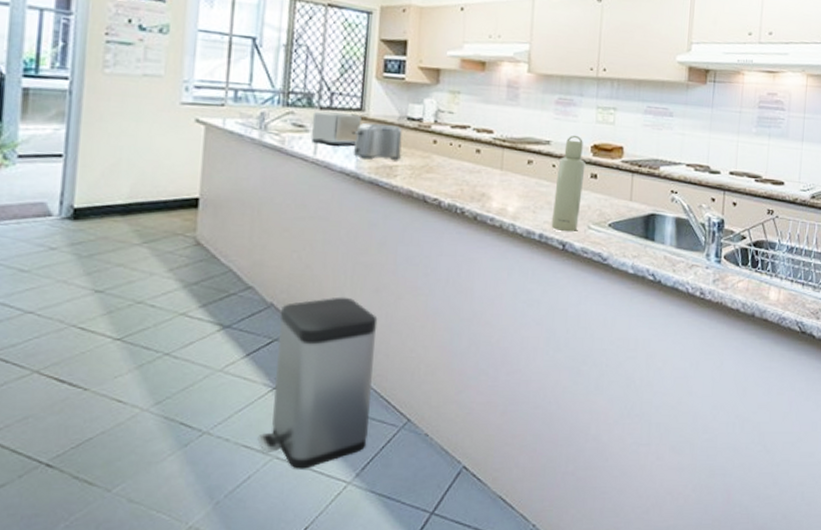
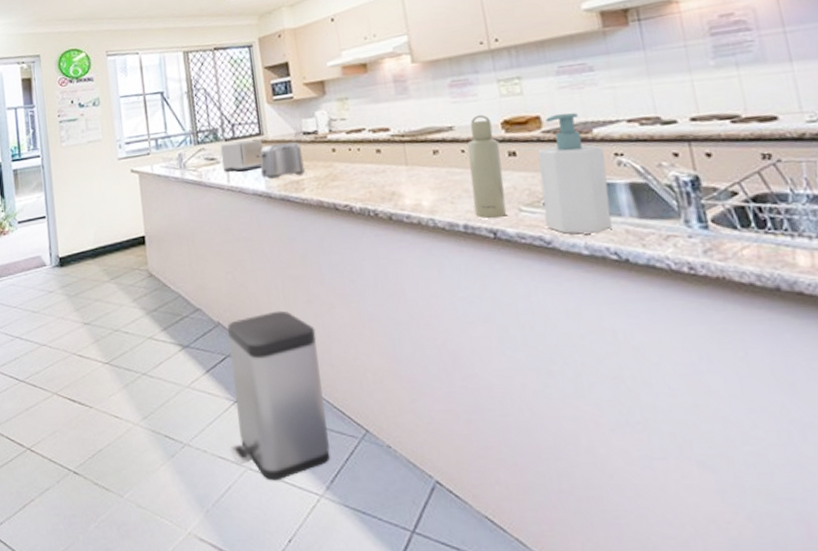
soap bottle: none [606,147,665,257] -> present [537,113,612,235]

